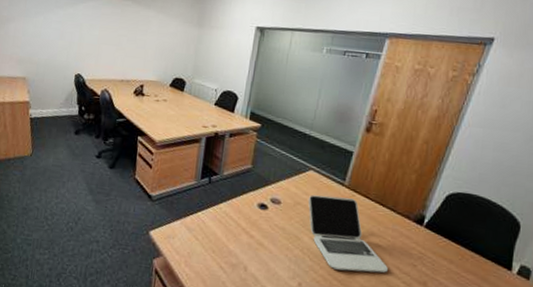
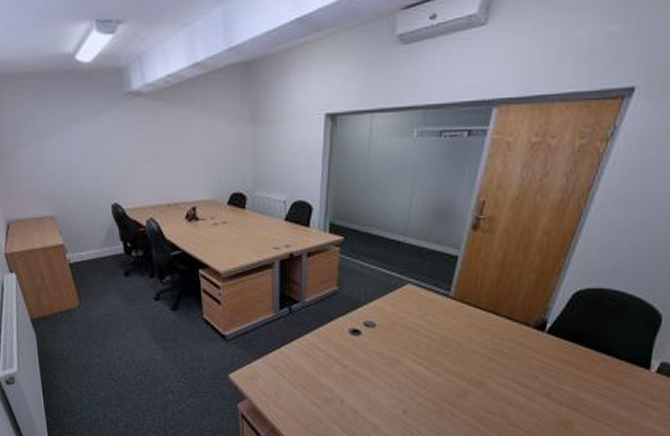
laptop: present [308,195,388,273] -> none [407,311,505,391]

